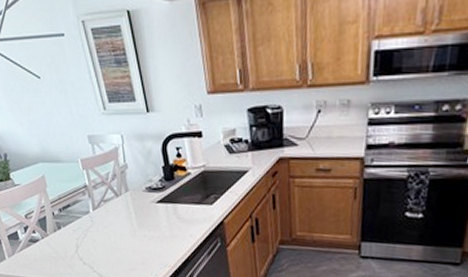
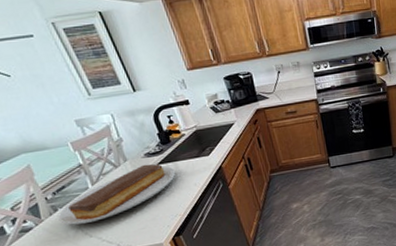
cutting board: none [60,199,174,250] -> present [58,164,176,225]

